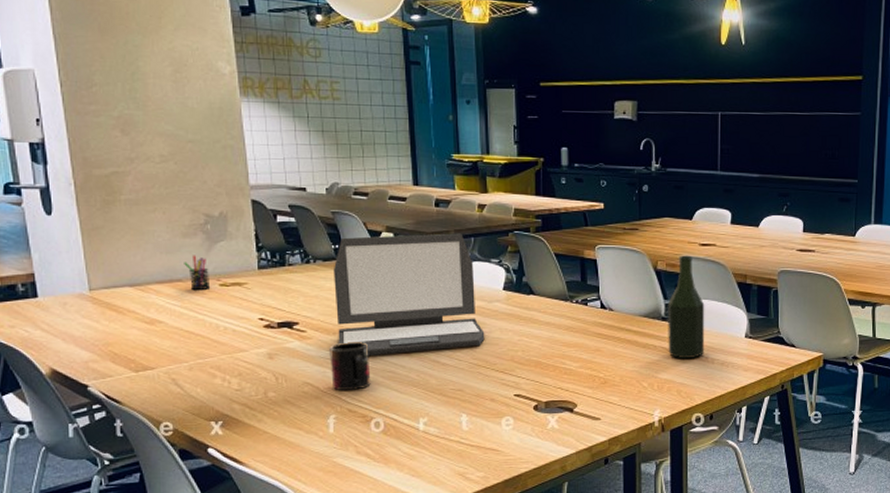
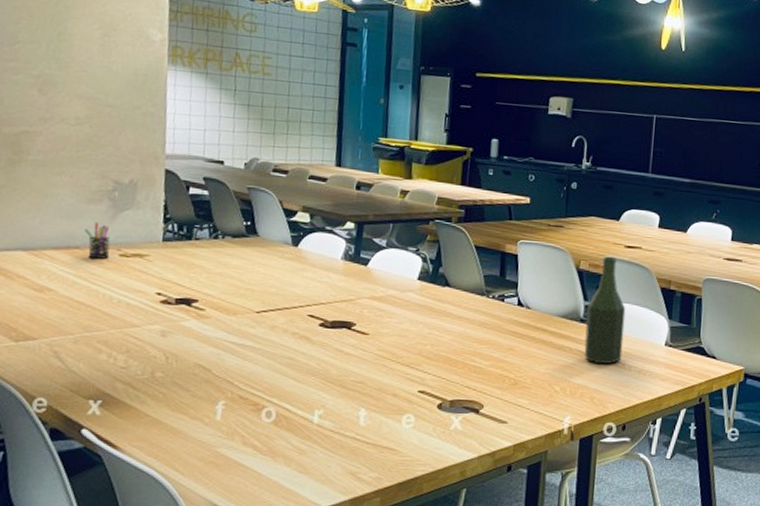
mug: present [329,342,371,391] -> none [225,324,269,376]
laptop: present [333,233,485,355] -> none [237,214,394,340]

